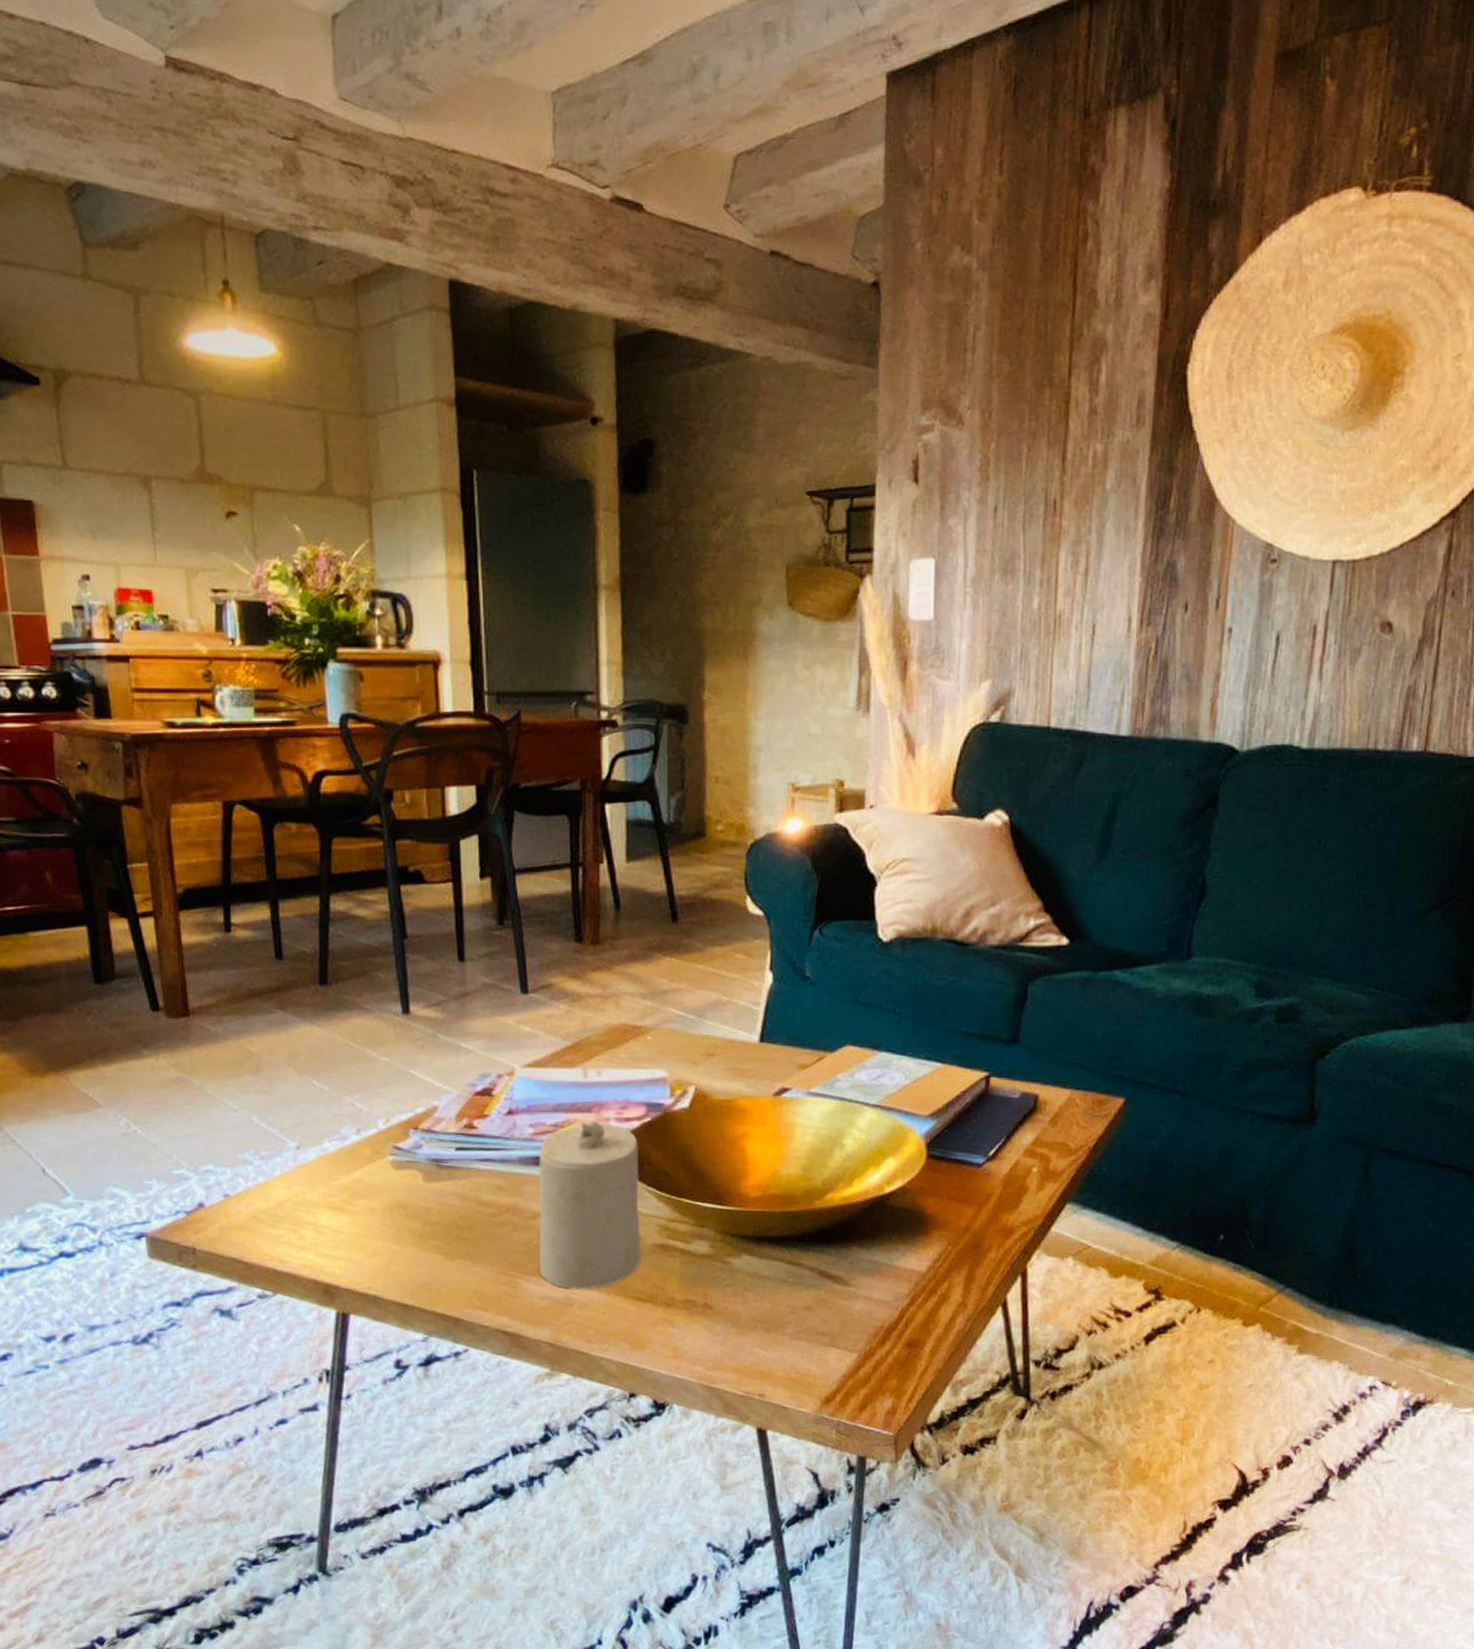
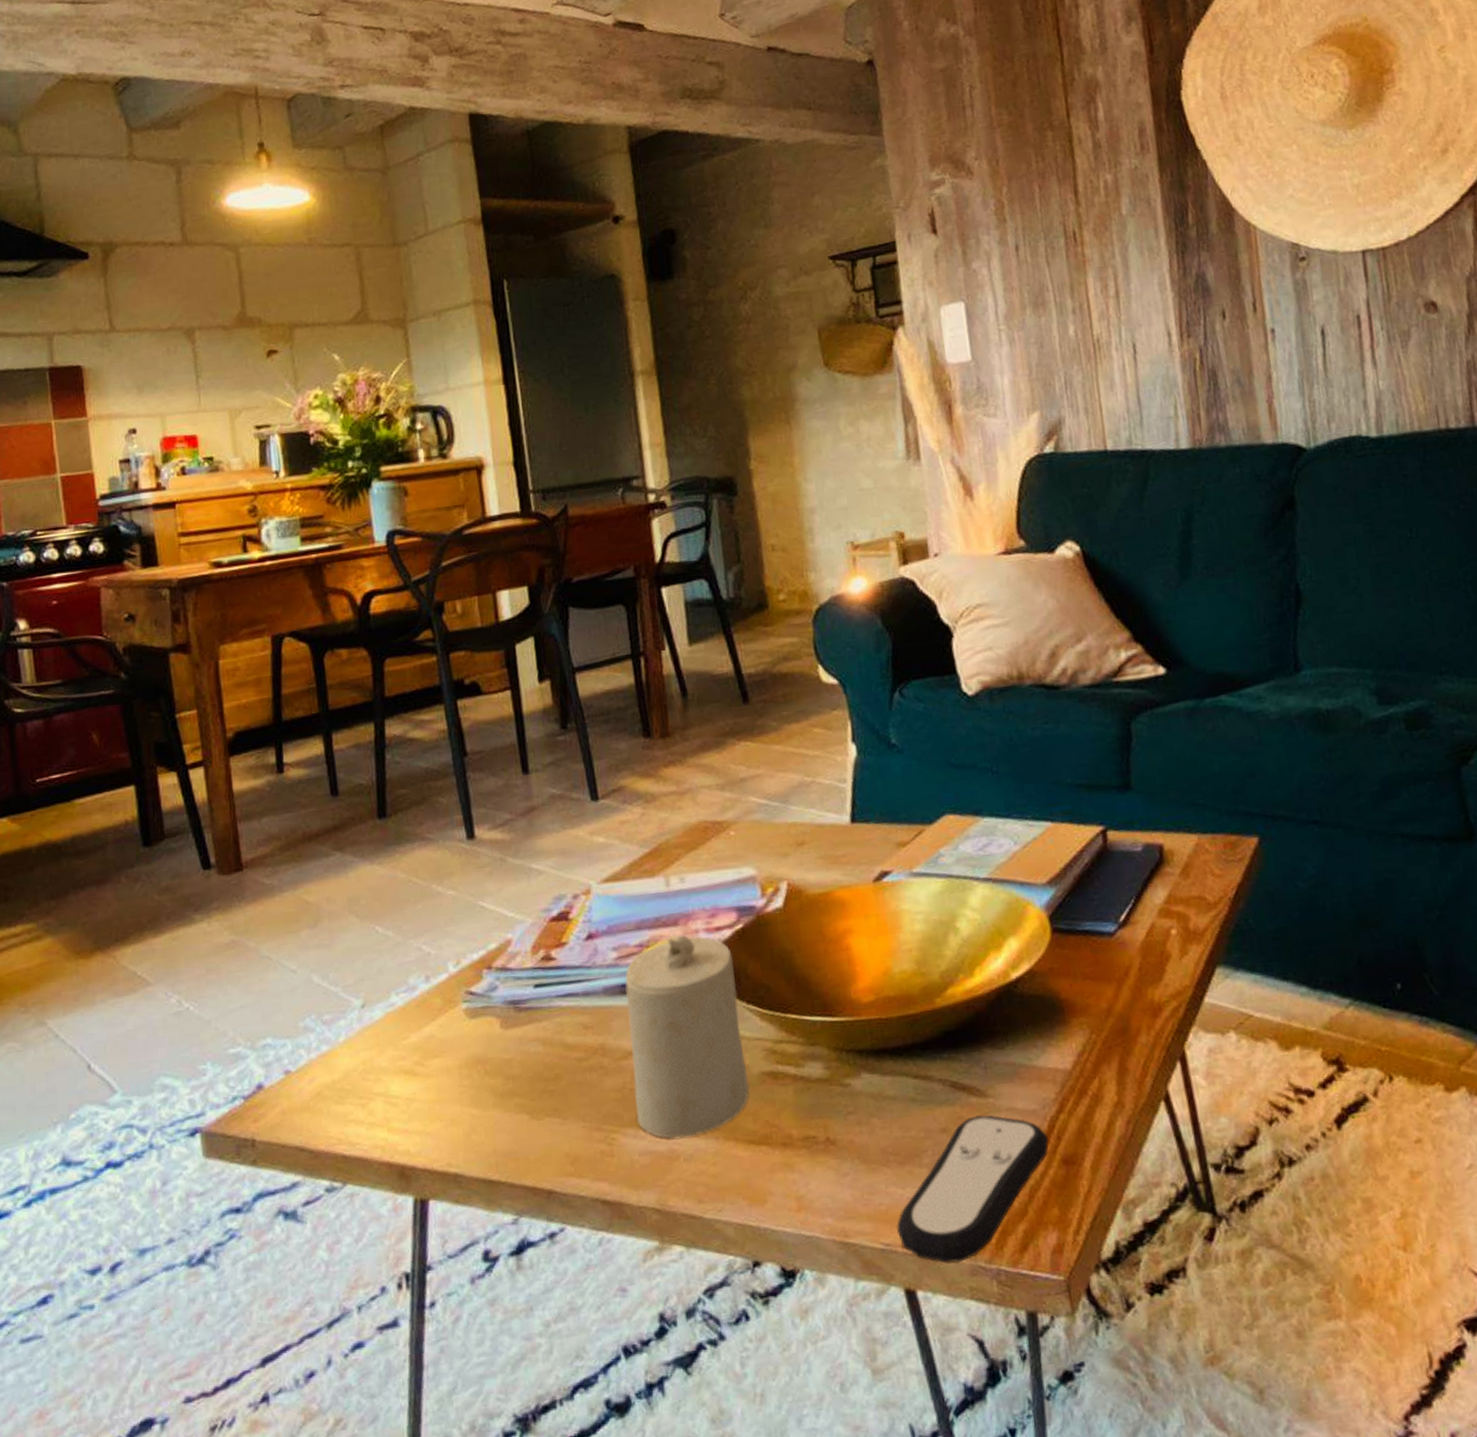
remote control: none [757,1300,897,1414] -> present [897,1115,1049,1264]

